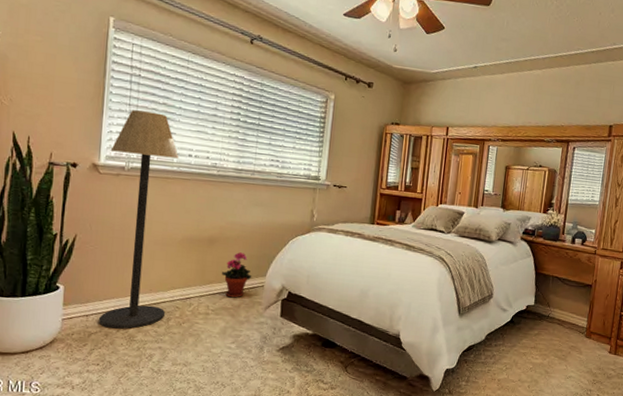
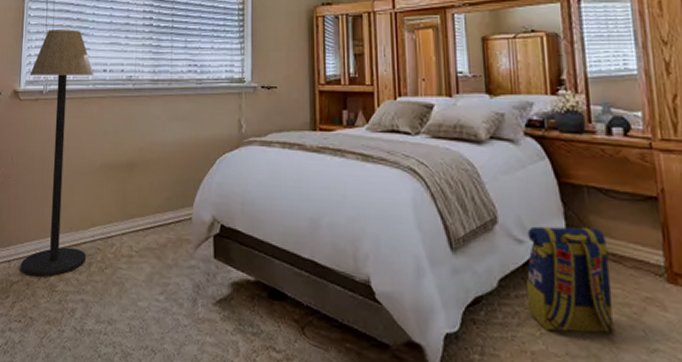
potted plant: present [222,252,252,298] -> none [144,178,178,235]
backpack: none [501,300,557,367] -> present [527,226,615,333]

